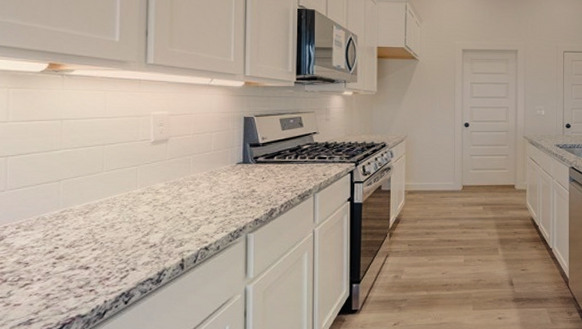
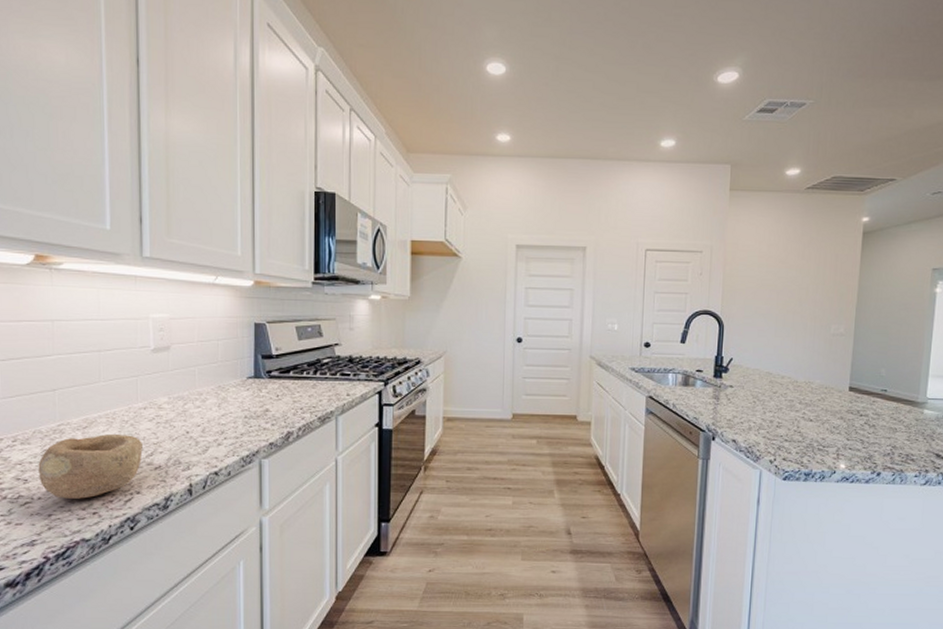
bowl: none [39,218,139,279] -> present [38,434,143,499]

